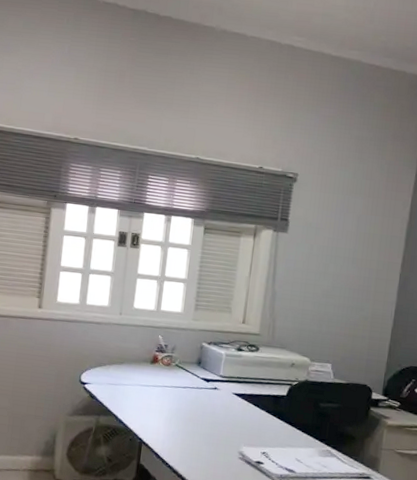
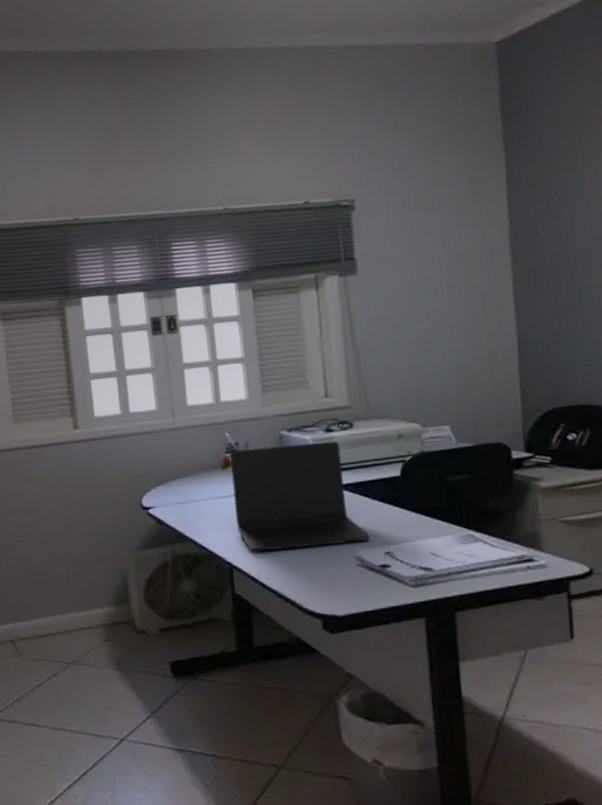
laptop: none [152,351,253,441] -> present [230,441,370,552]

